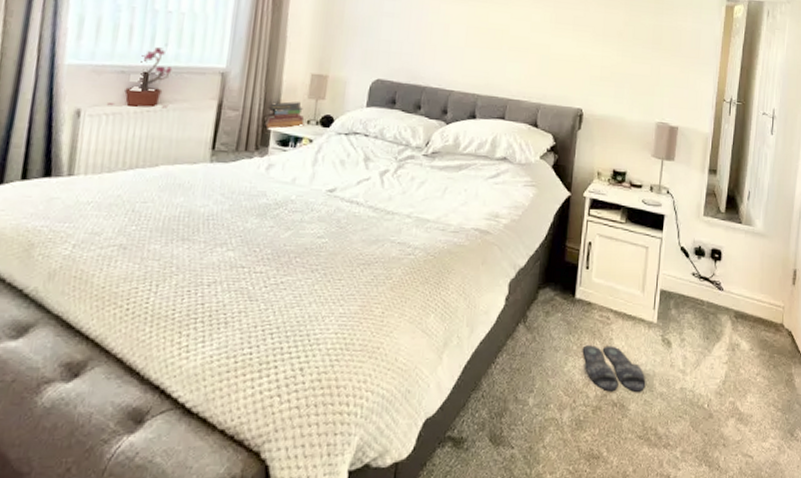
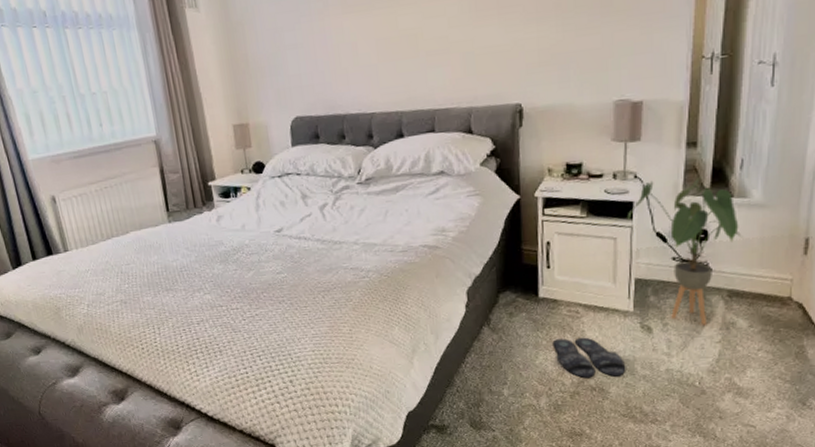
potted plant: present [107,47,173,109] -> none [73,128,121,189]
books: present [265,101,305,128] -> none [203,154,239,184]
house plant: none [658,198,747,344] -> present [627,175,742,325]

